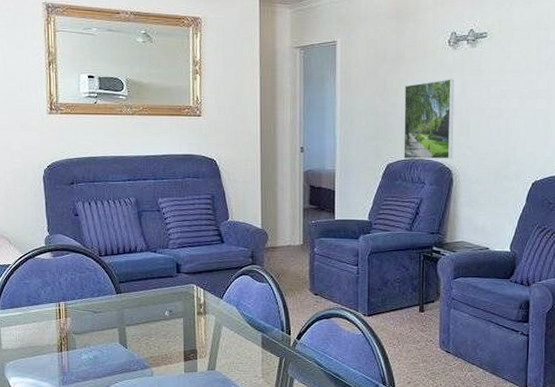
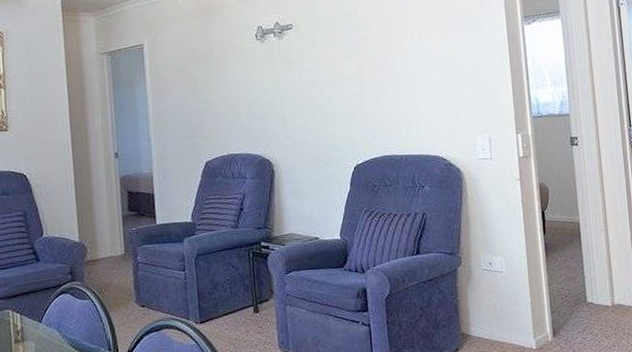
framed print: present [404,79,455,159] -> none [216,71,272,155]

